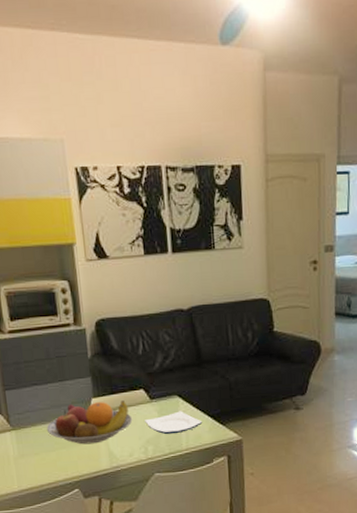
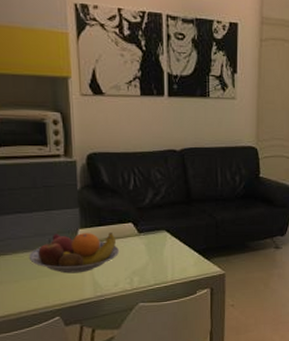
plate: present [145,411,203,435] -> none [132,245,189,267]

